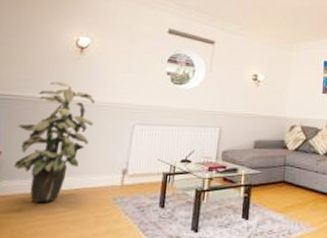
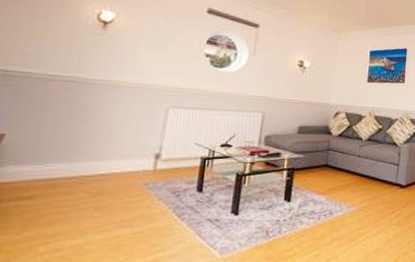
indoor plant: present [13,81,95,202] -> none [21,58,122,189]

